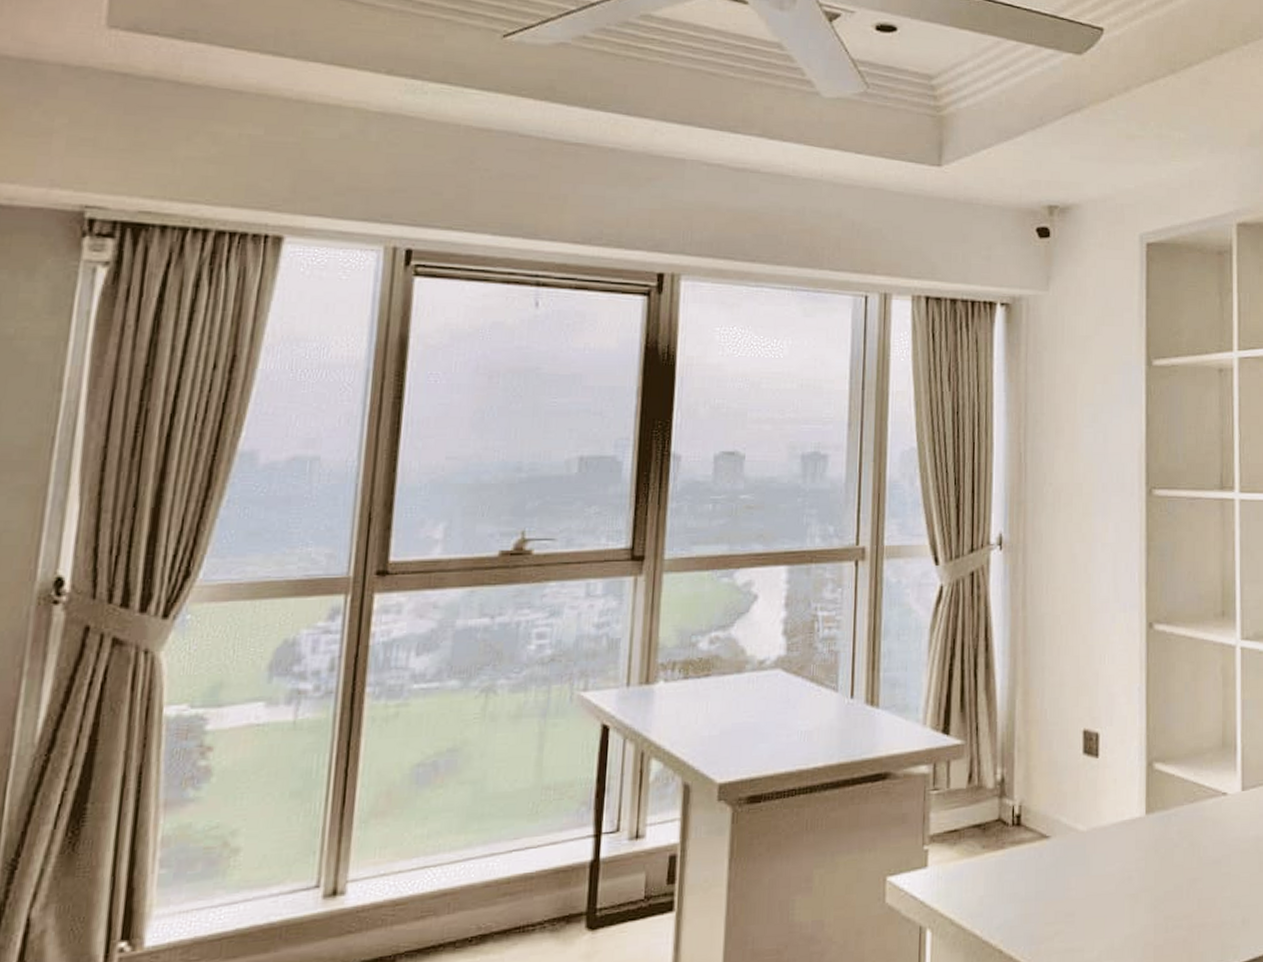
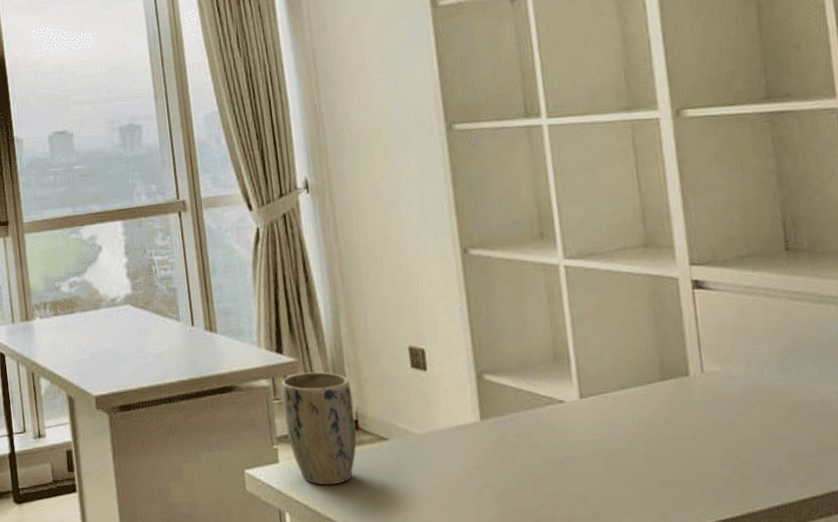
plant pot: none [940,757,1018,894] -> present [281,371,357,486]

